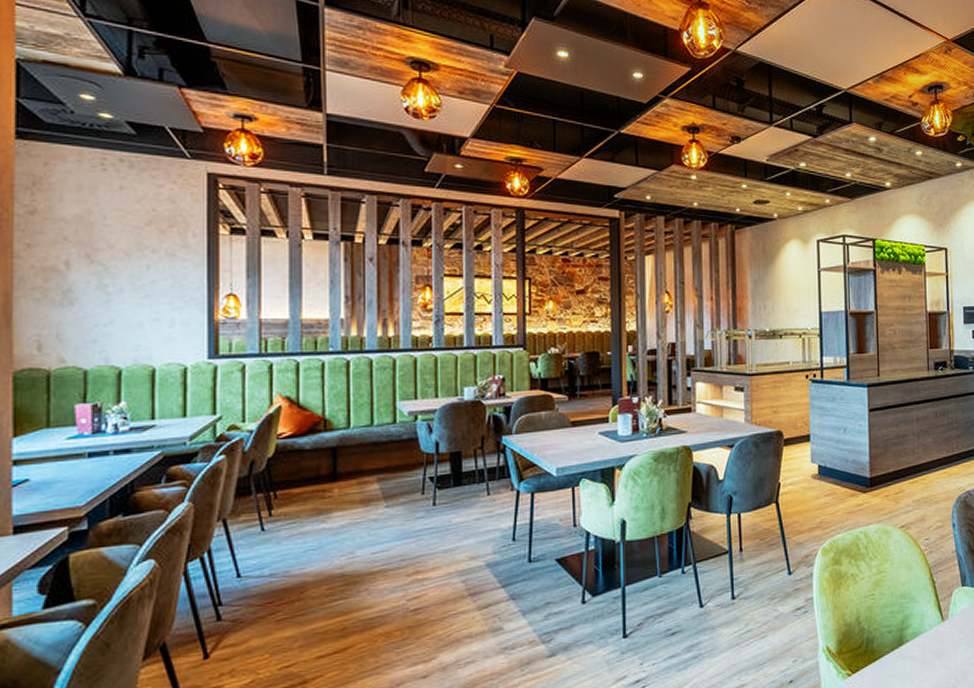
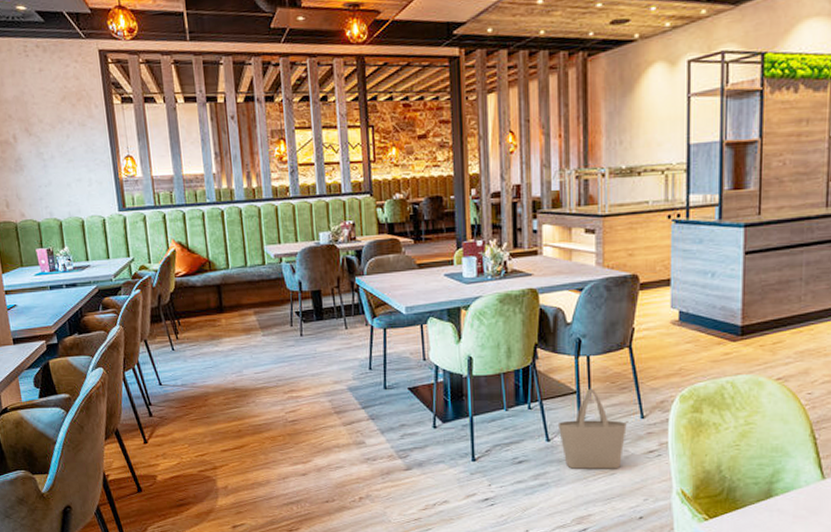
shopping bag: none [710,547,777,636] -> present [557,388,628,469]

